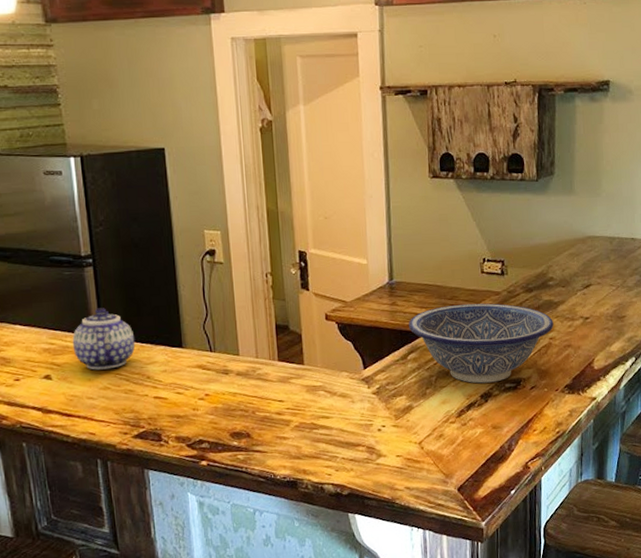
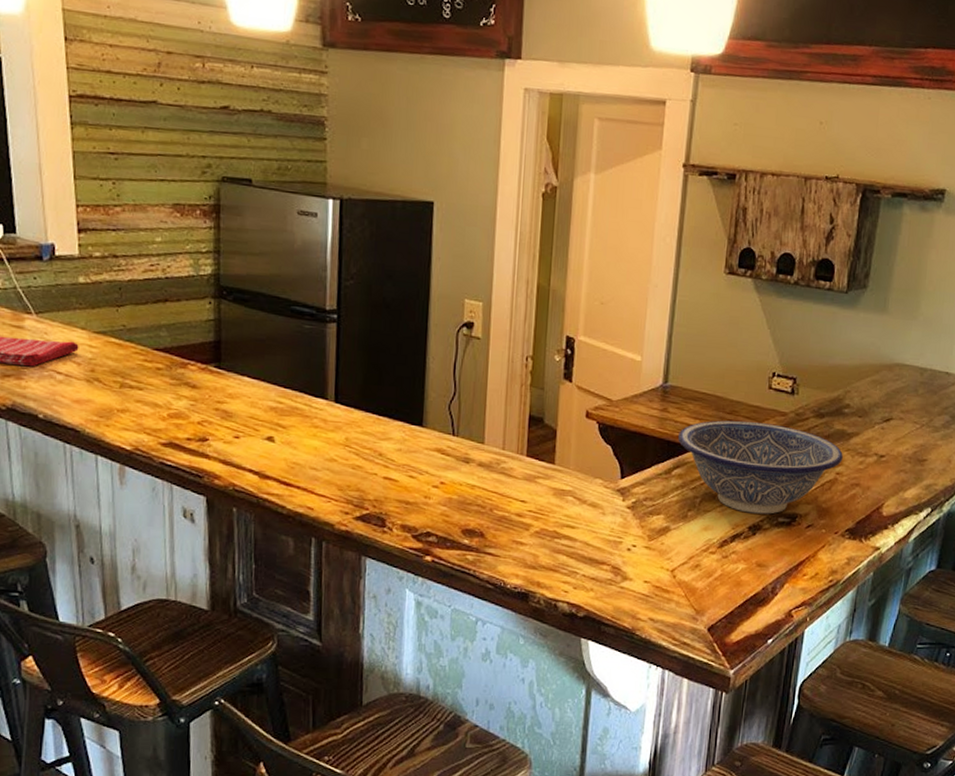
teapot: present [72,308,136,370] -> none [302,370,372,440]

